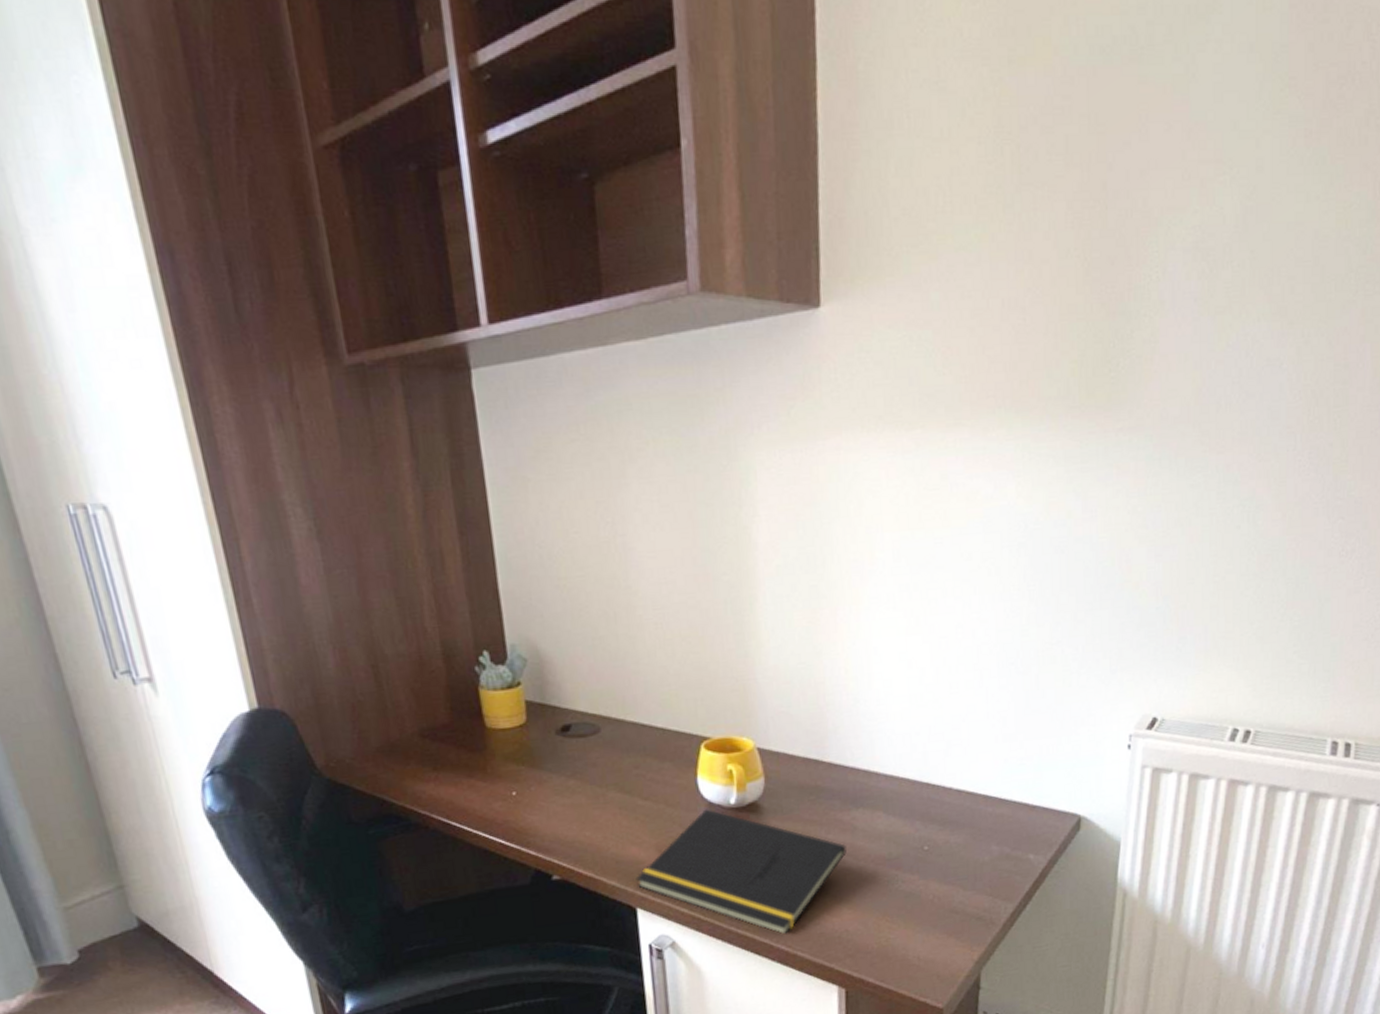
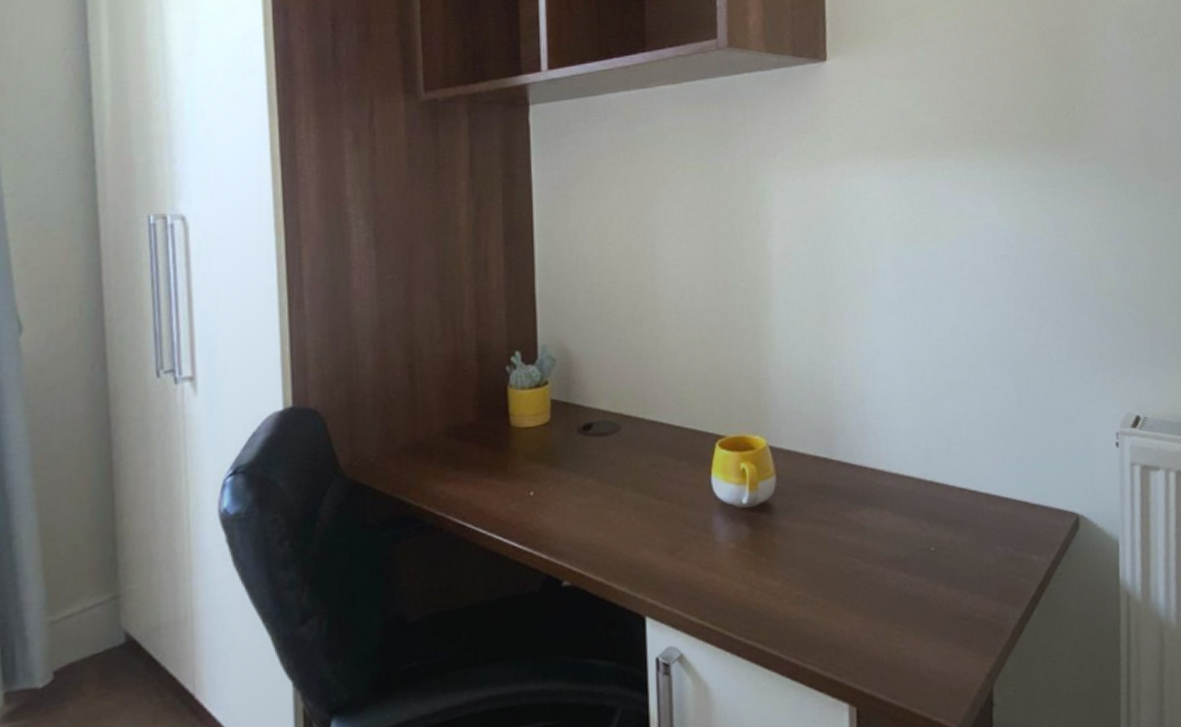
notepad: present [636,809,847,935] -> none [646,509,855,645]

